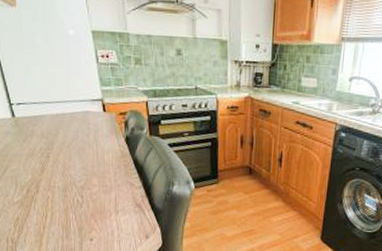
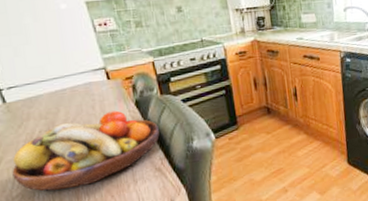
fruit bowl: none [15,142,144,206] -> present [12,110,159,191]

